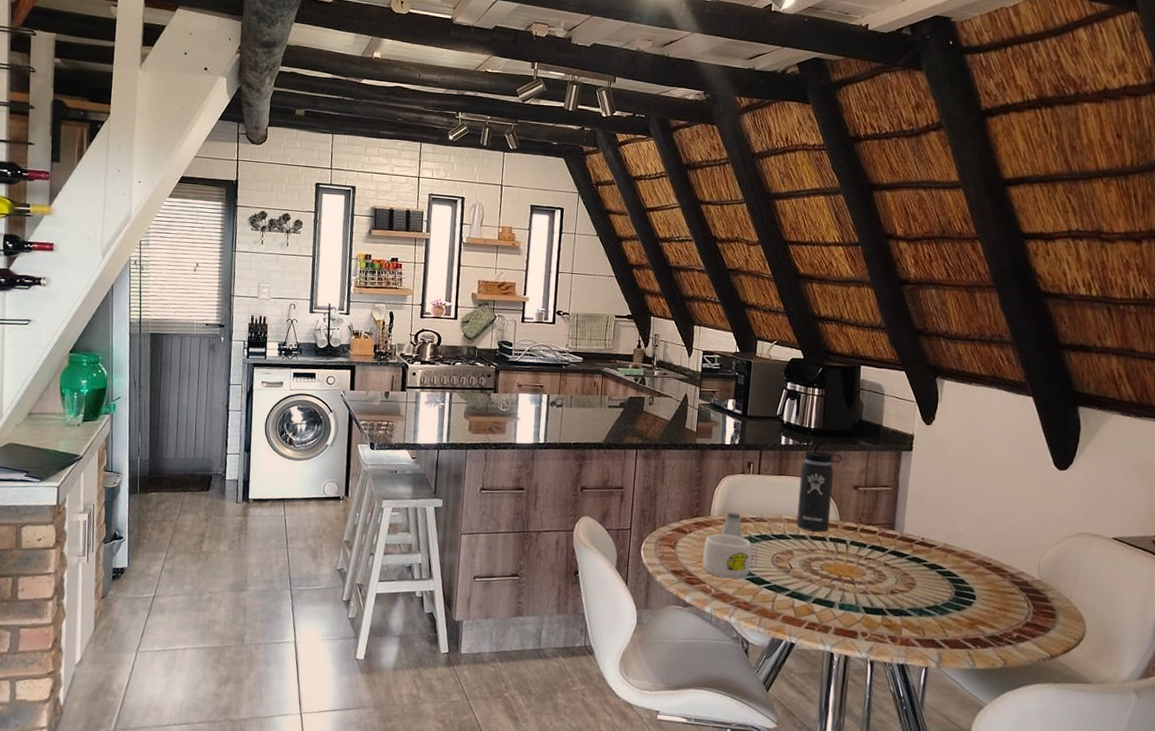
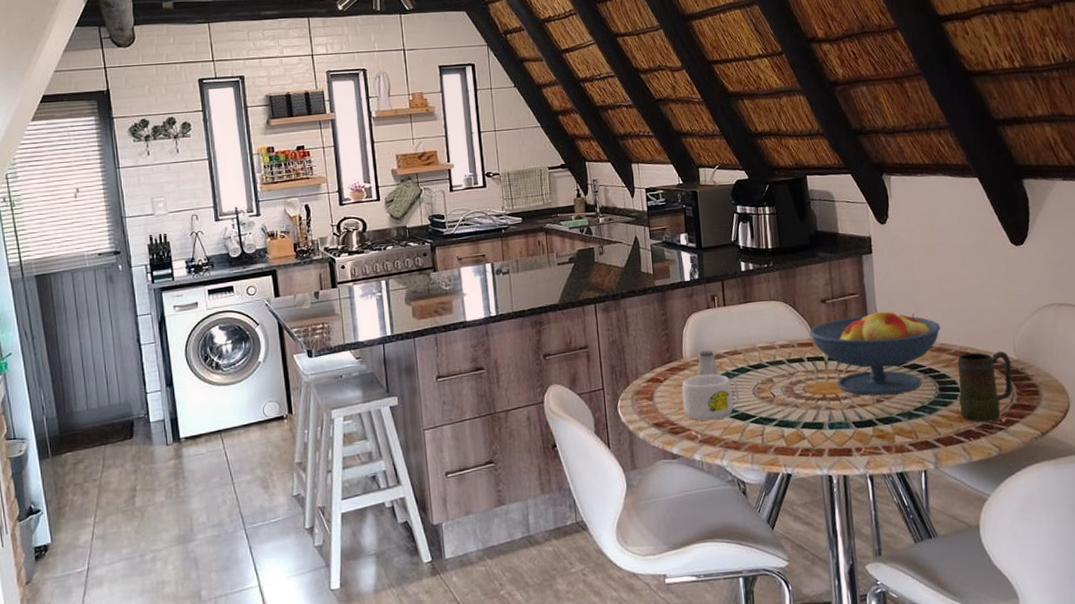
thermos bottle: present [796,439,842,532] -> none [765,258,805,355]
fruit bowl: none [836,503,967,590] -> present [809,307,940,396]
mug: none [972,564,1032,635] -> present [957,350,1013,423]

